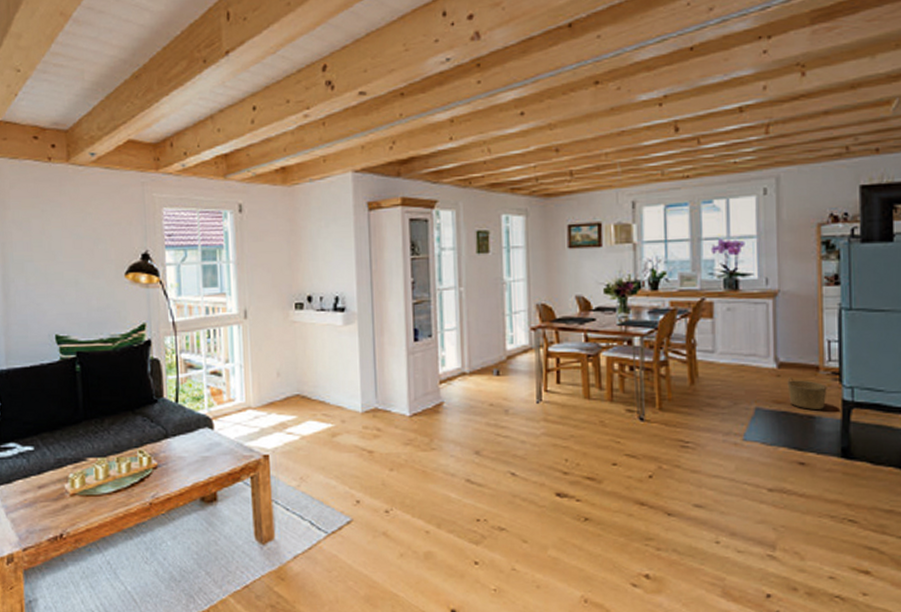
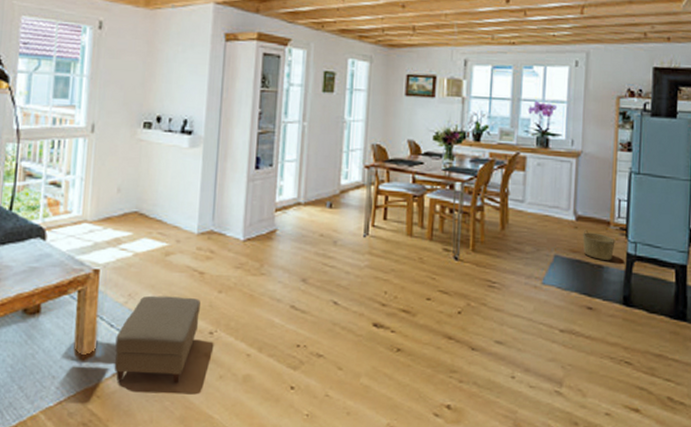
ottoman: none [293,477,374,564] -> present [114,295,200,384]

